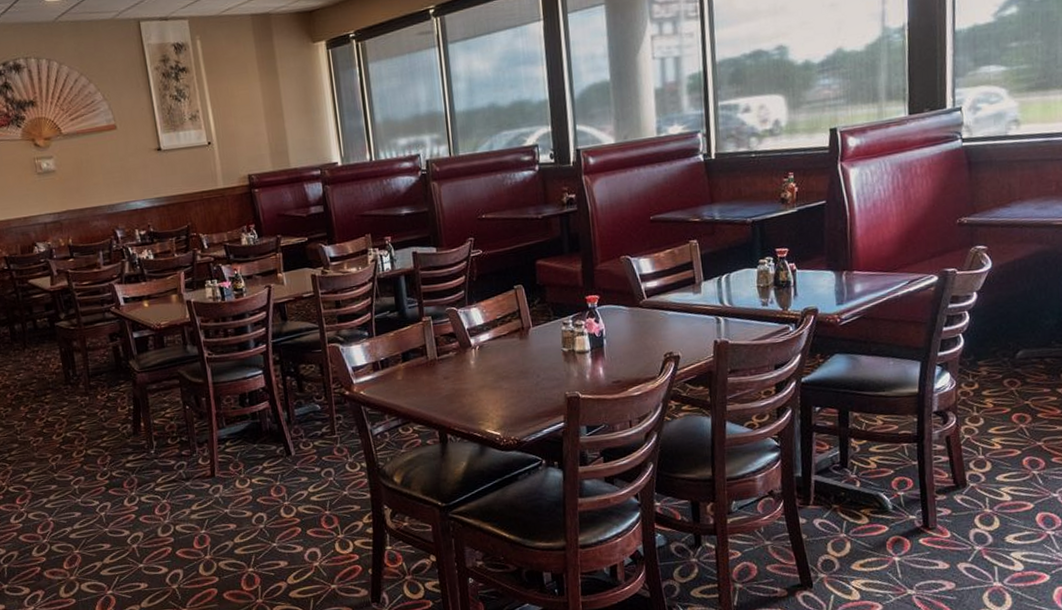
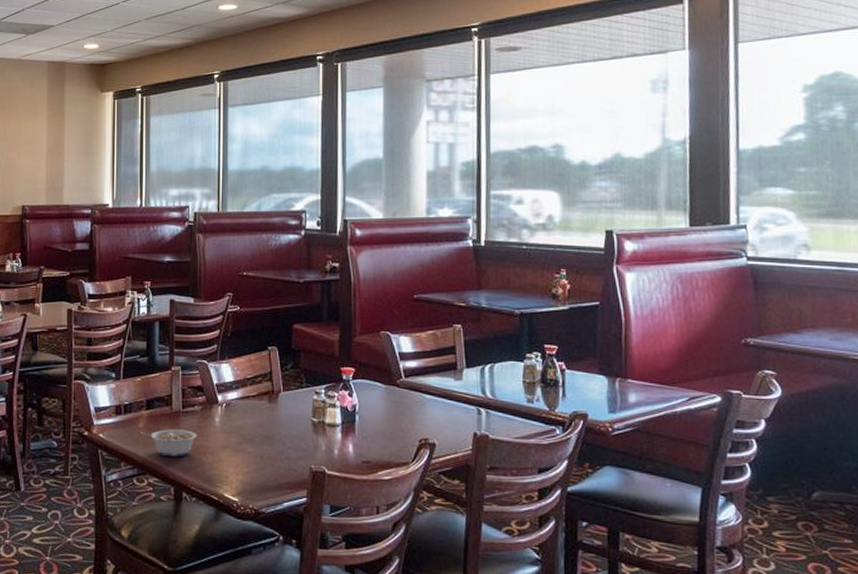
legume: none [401,376,455,404] -> present [141,429,197,457]

